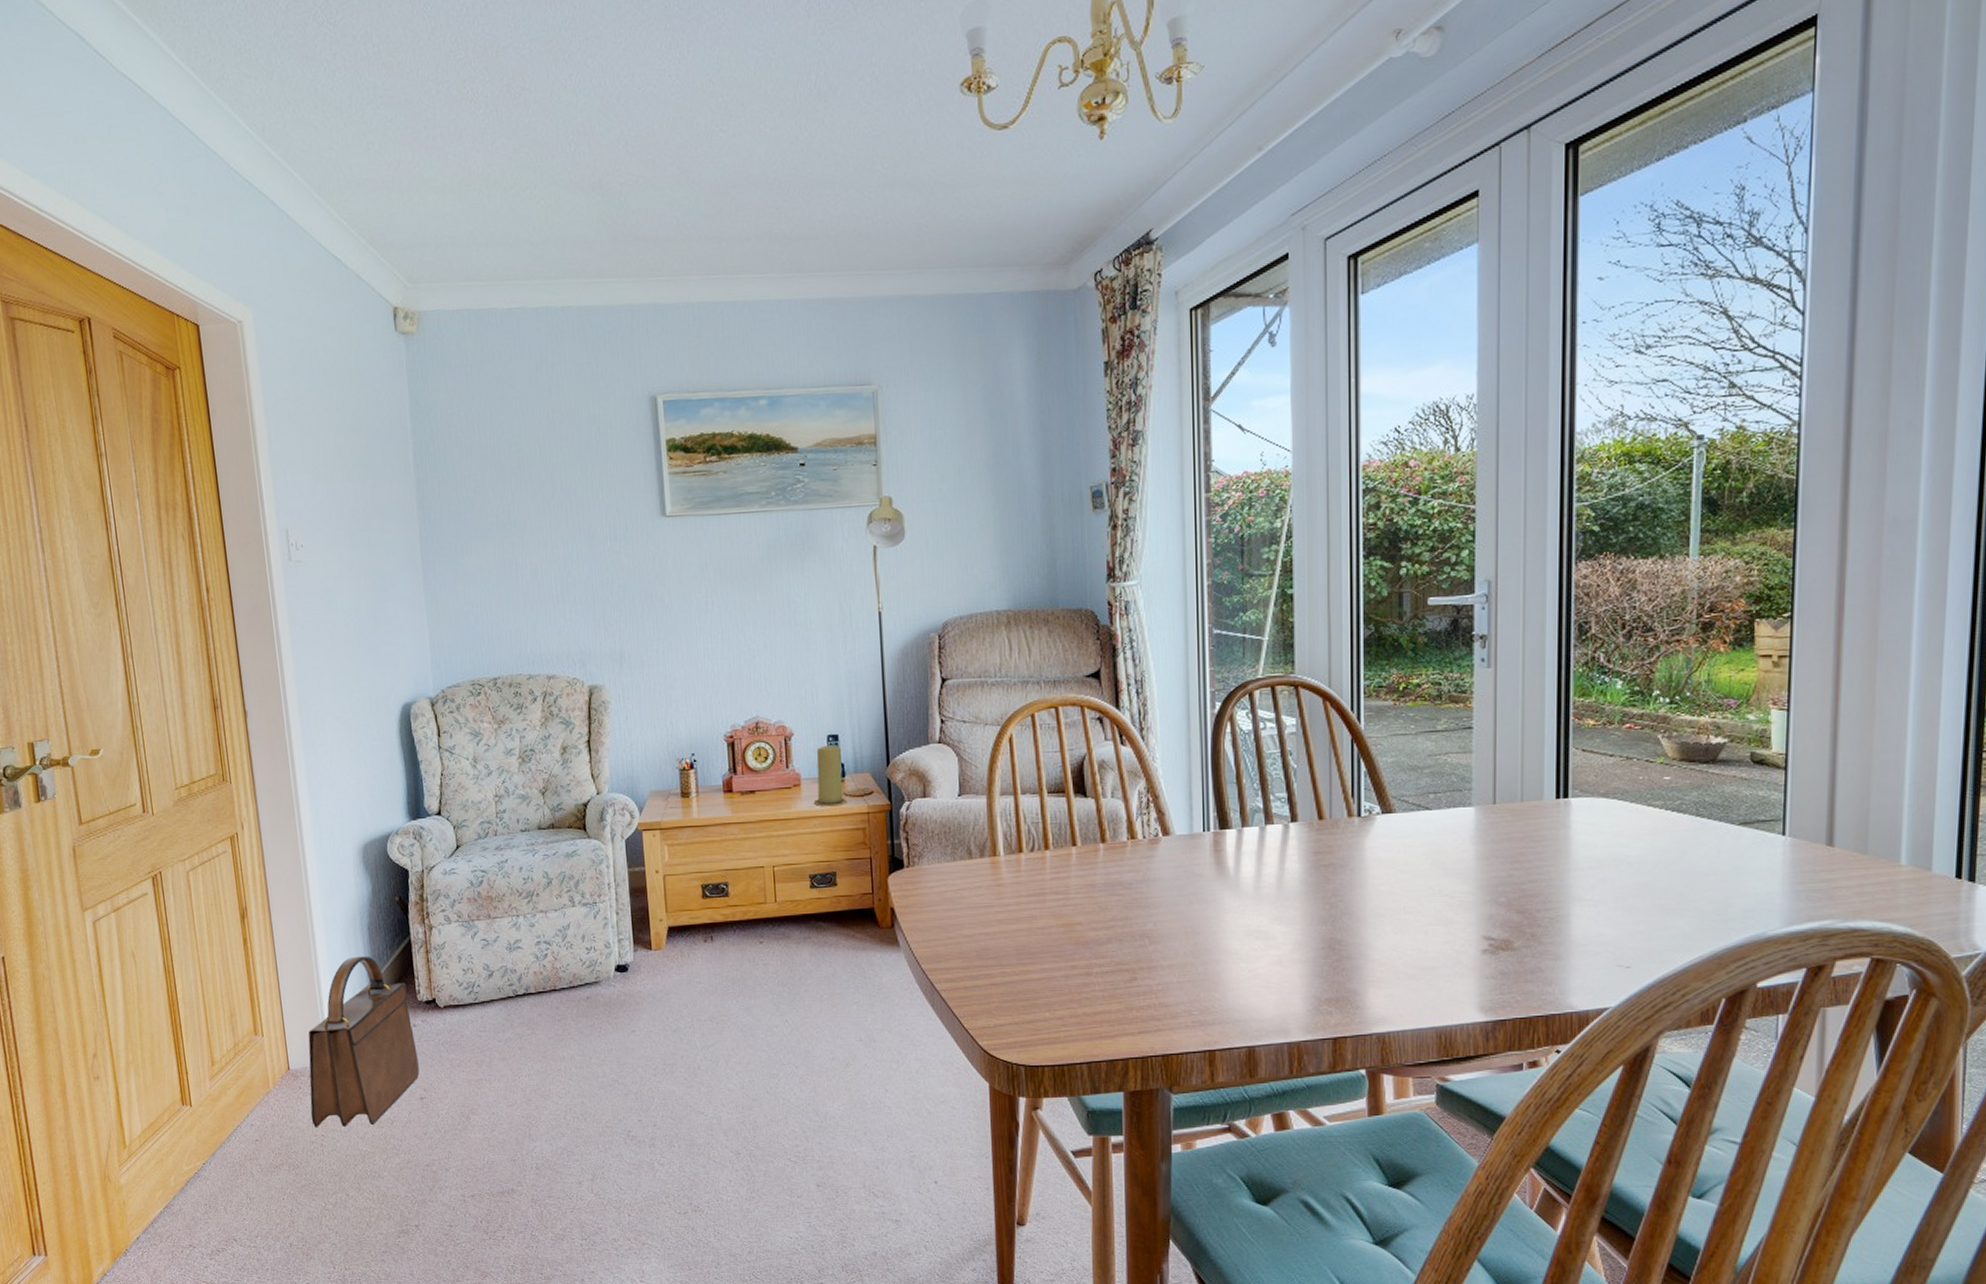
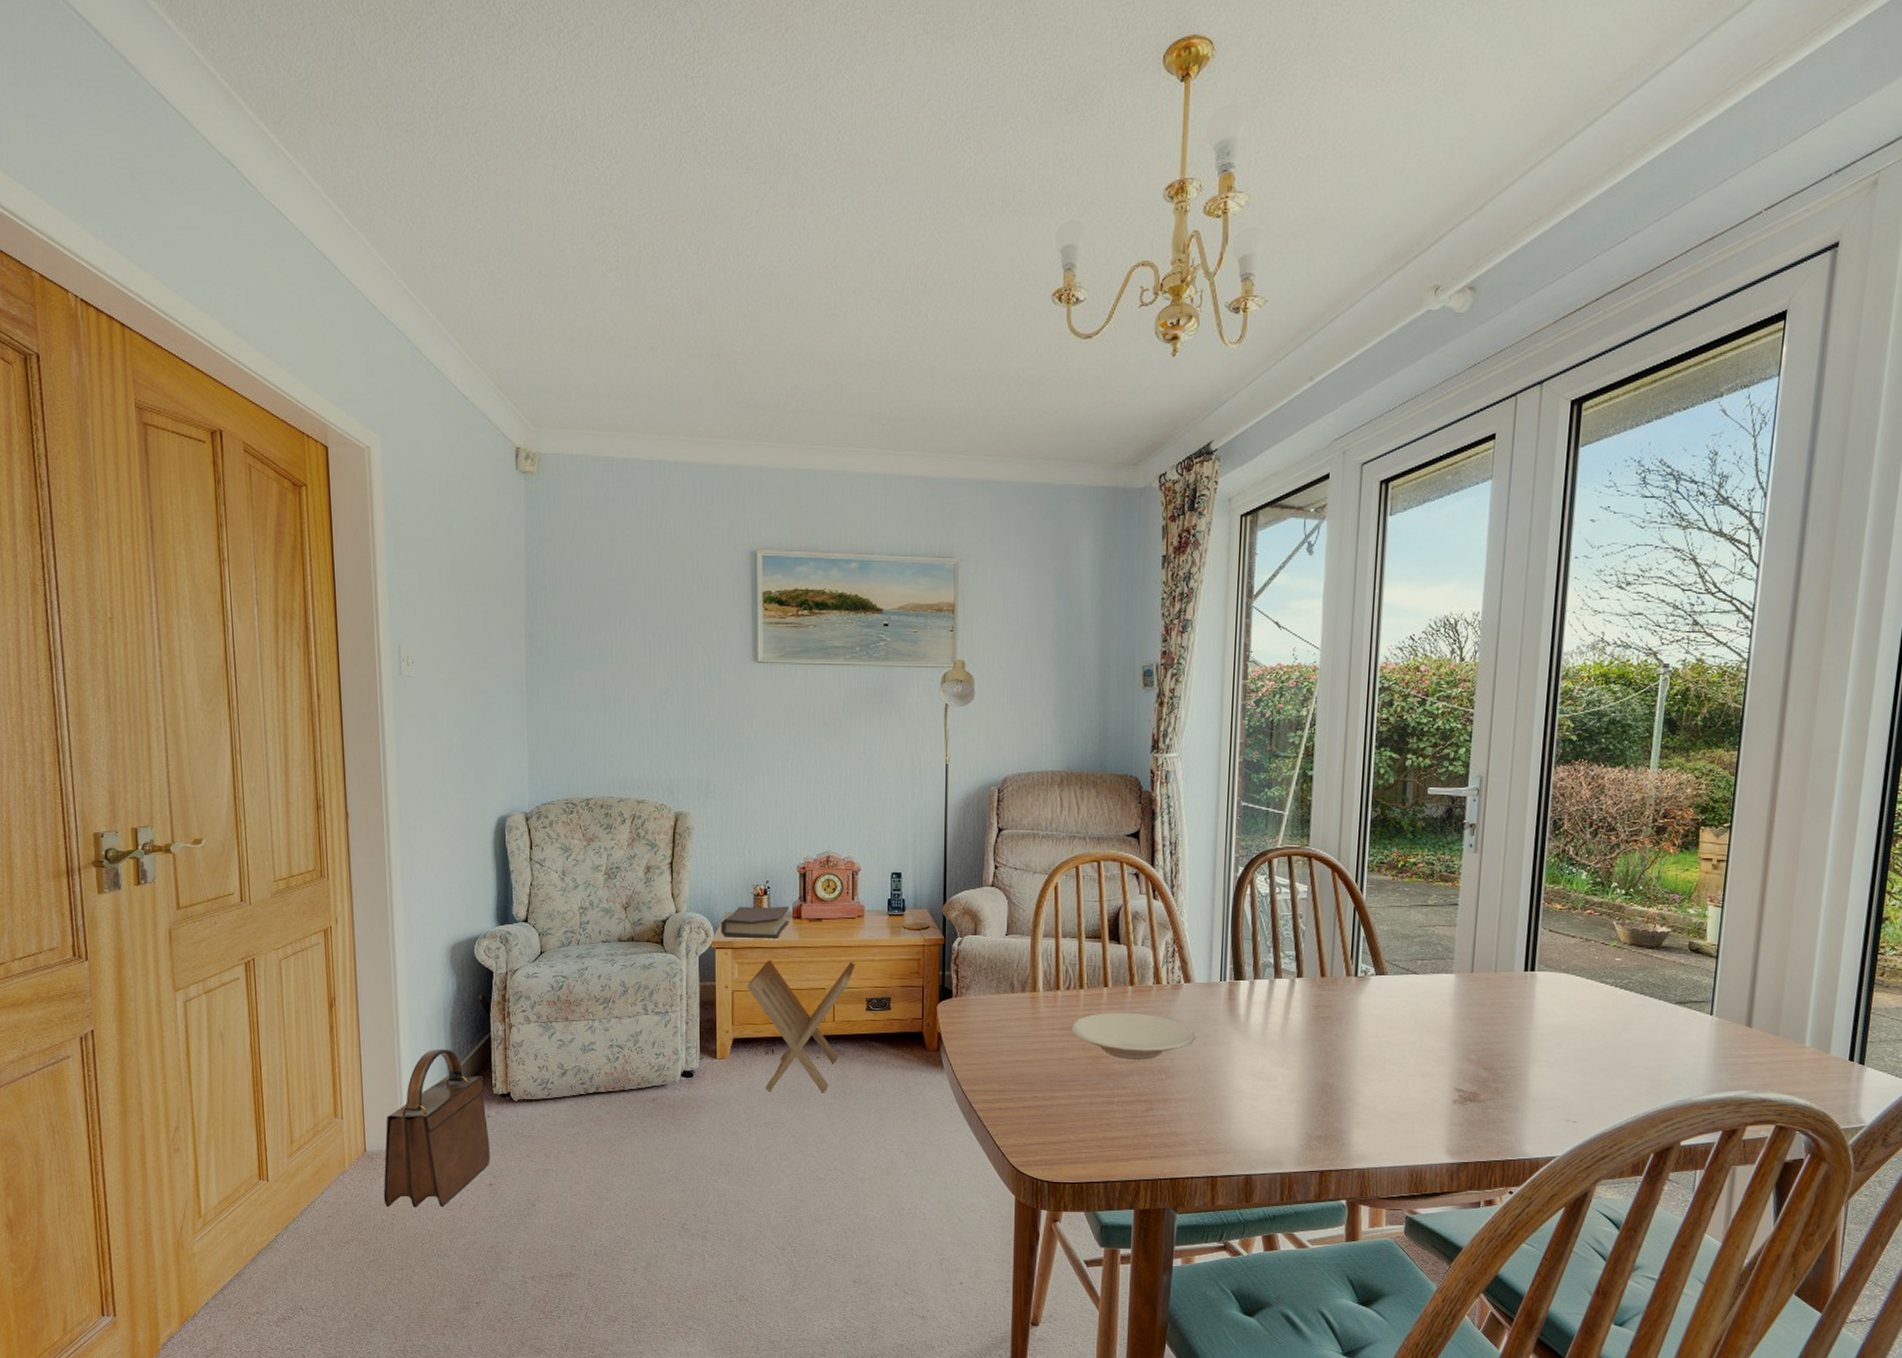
hardback book: none [646,779,719,818] -> present [720,906,789,938]
magazine rack: none [679,835,795,983] -> present [747,960,856,1093]
candle: present [813,745,847,807] -> none [874,881,905,938]
saucer: none [1038,872,1180,925] -> present [1070,1012,1196,1060]

